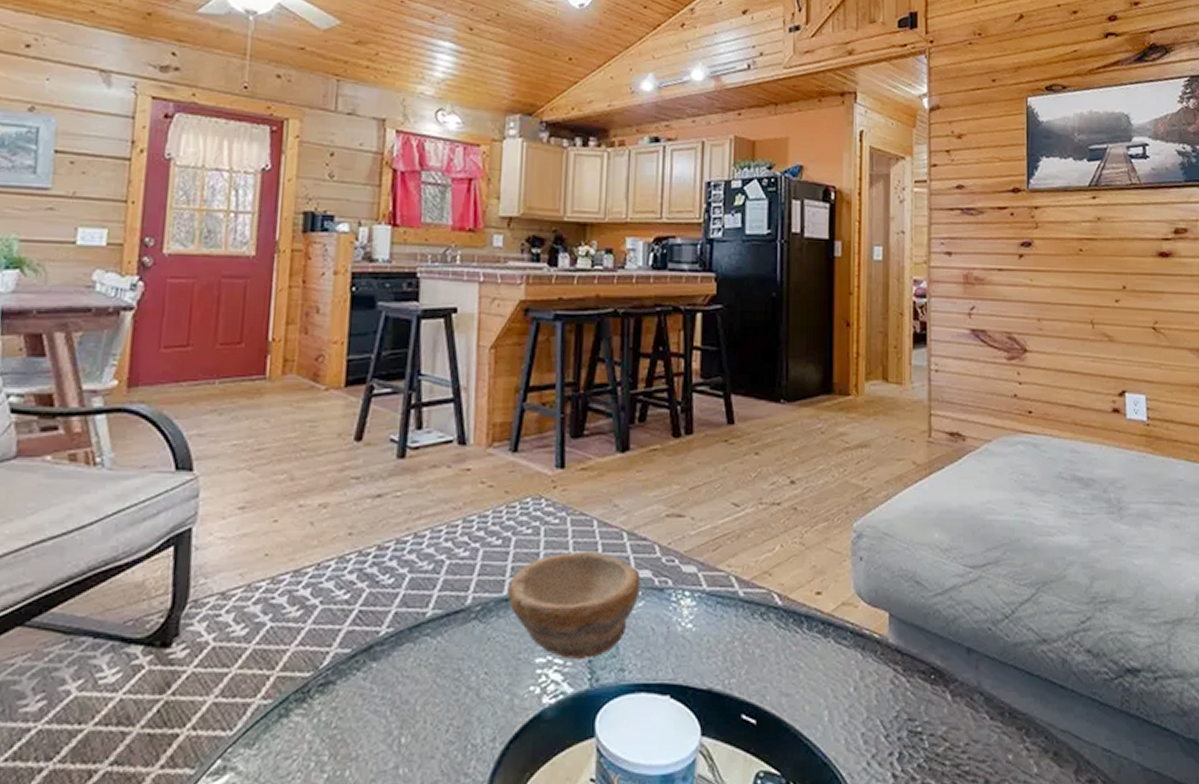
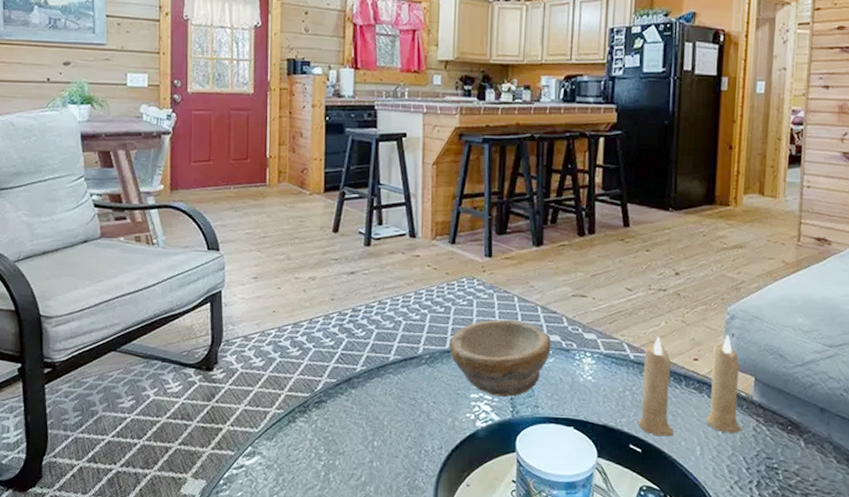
candle: none [751,558,878,701] -> present [638,334,742,437]

